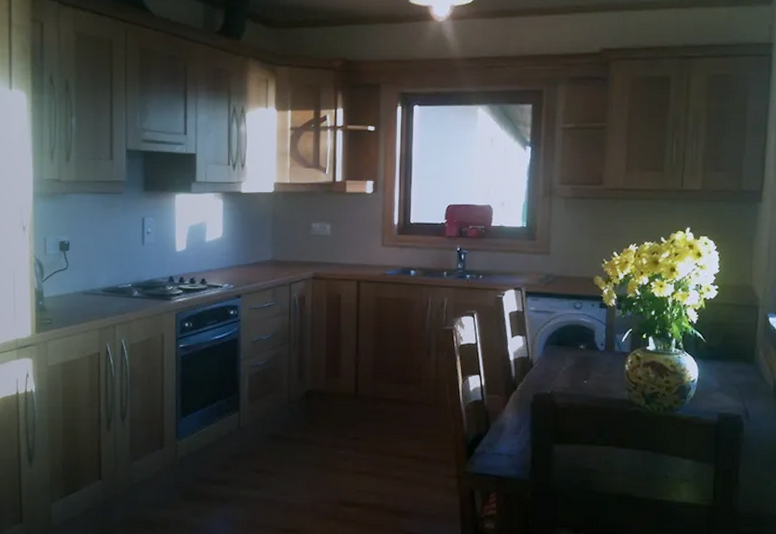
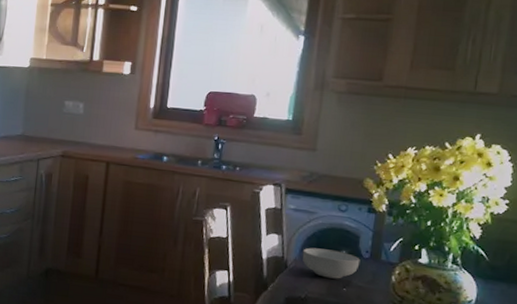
cereal bowl: none [545,345,597,373] -> present [302,247,360,279]

